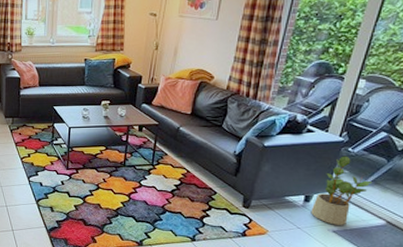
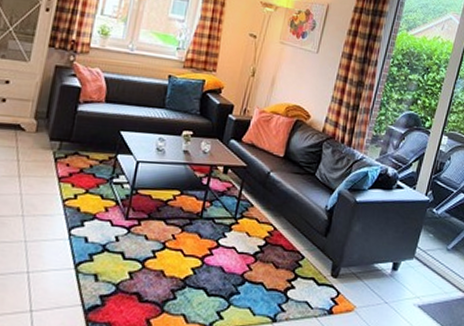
potted plant: present [311,156,373,225] -> none [398,217,454,299]

